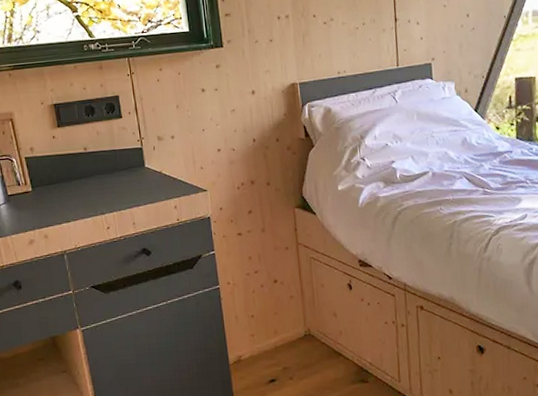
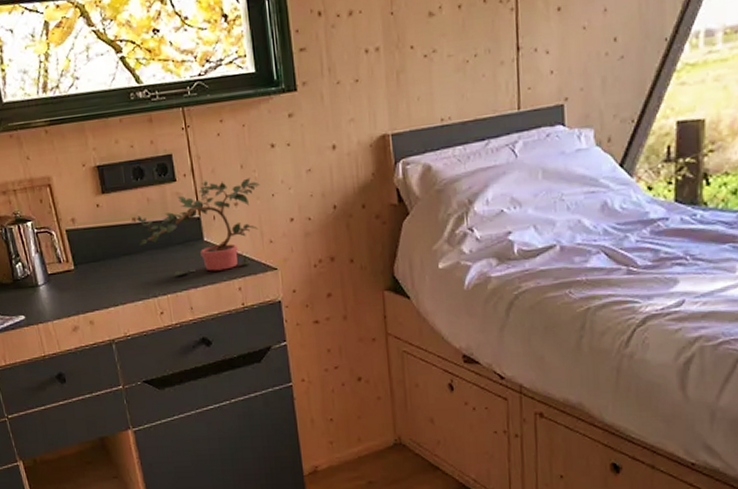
potted plant: none [88,116,192,197] -> present [137,177,260,276]

